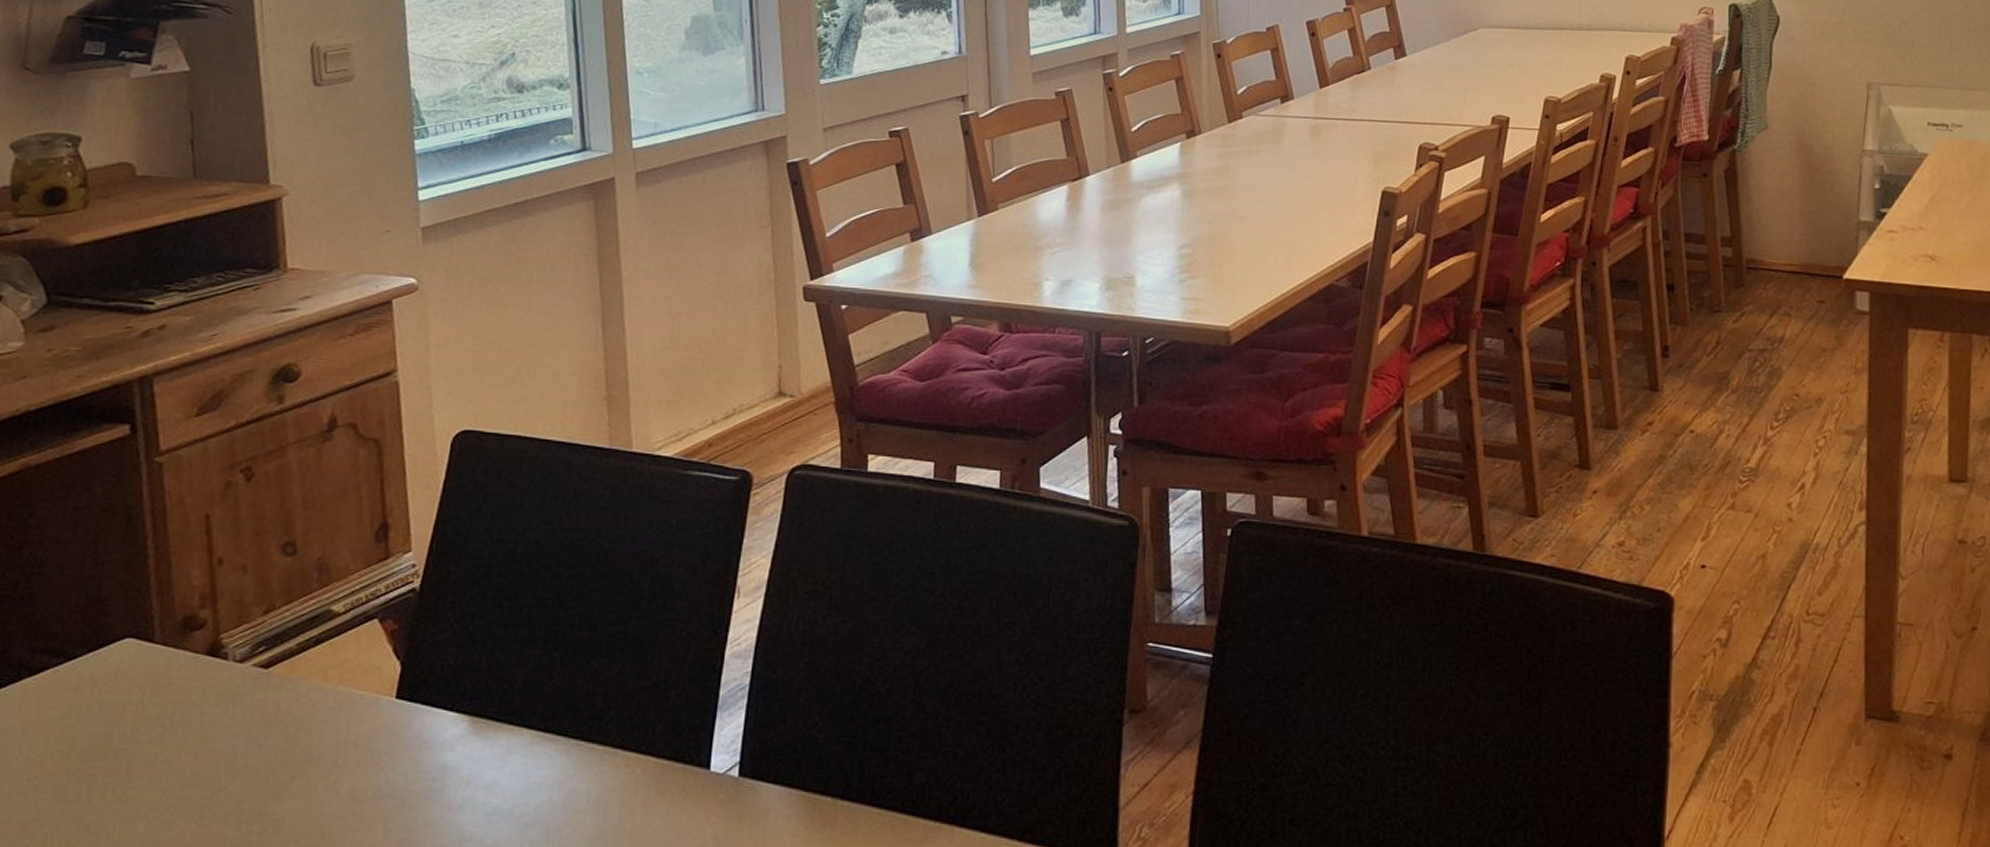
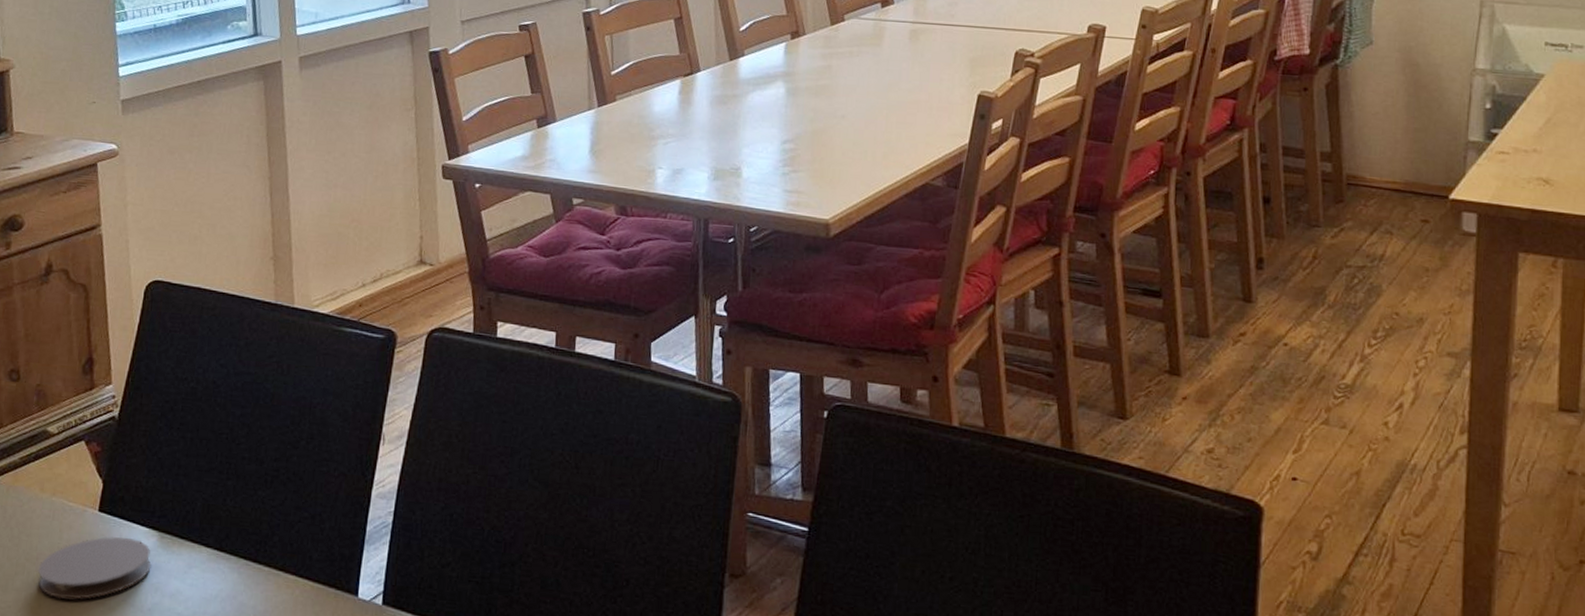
coaster: none [319,726,462,804] -> present [37,536,152,600]

